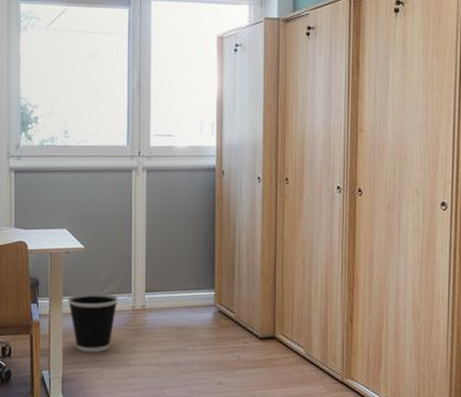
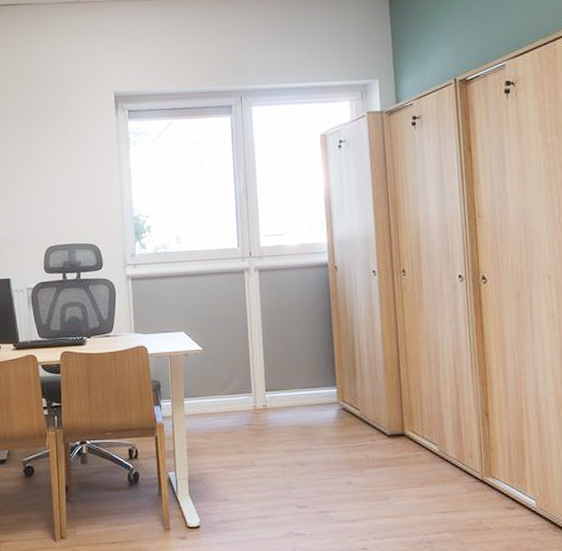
wastebasket: present [67,292,119,353] -> none [188,393,240,454]

